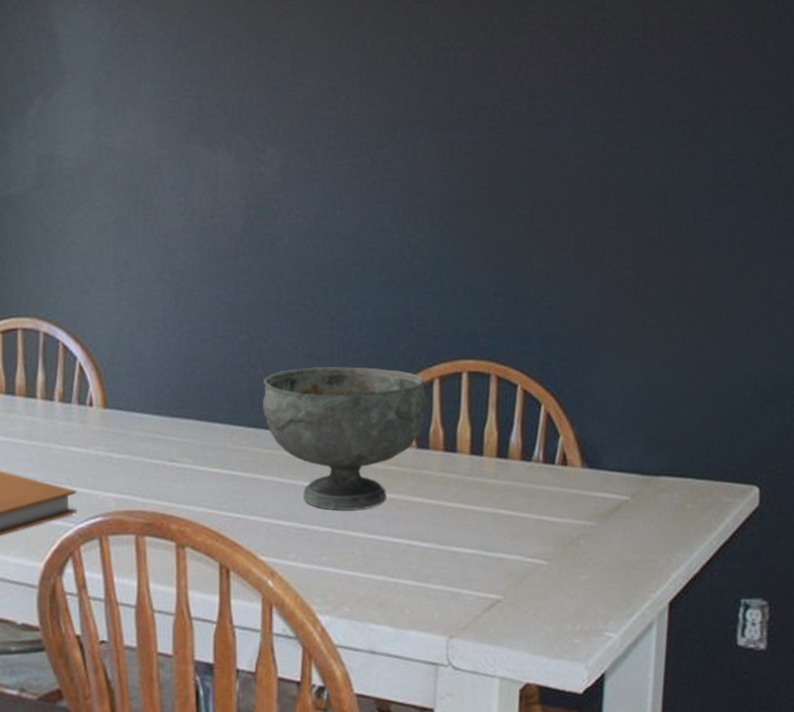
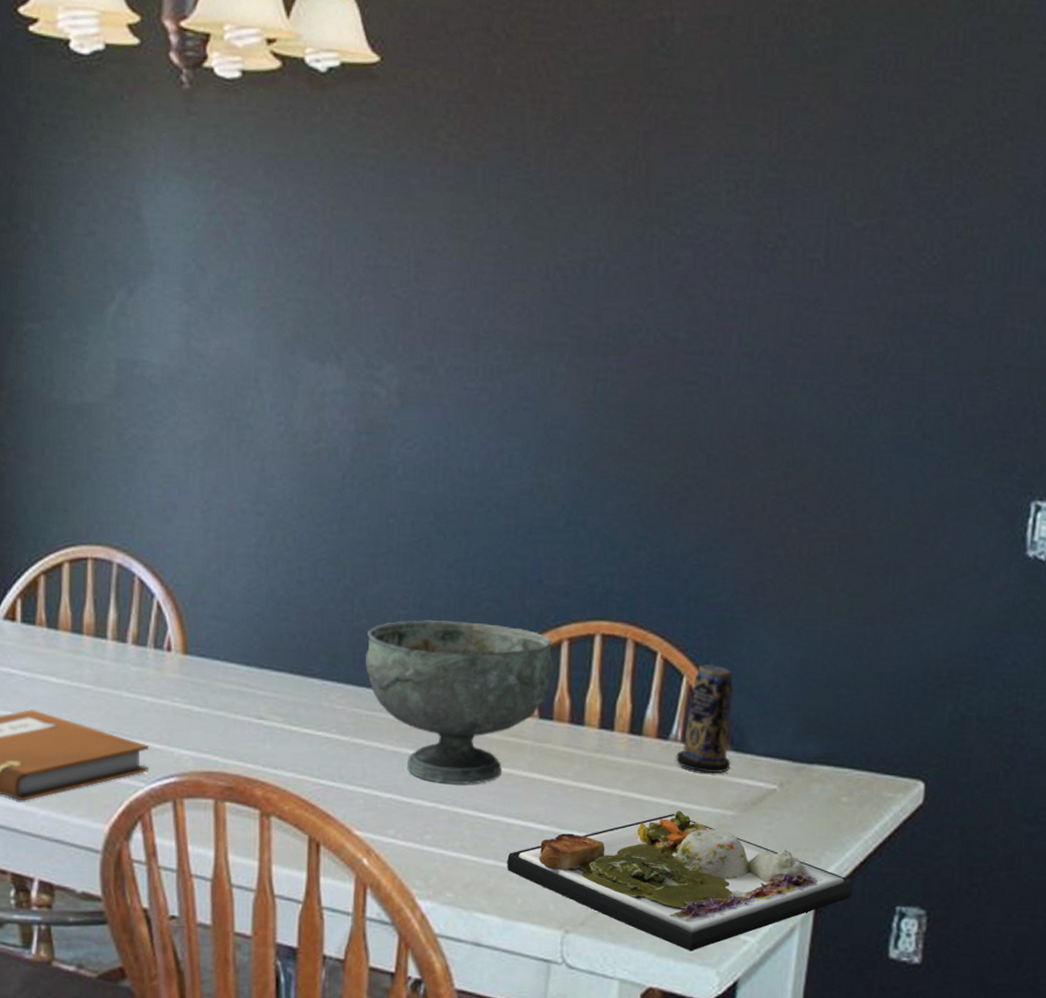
dinner plate: none [395,523,702,649] -> present [507,811,854,951]
candle: none [539,392,588,488] -> present [676,663,734,773]

